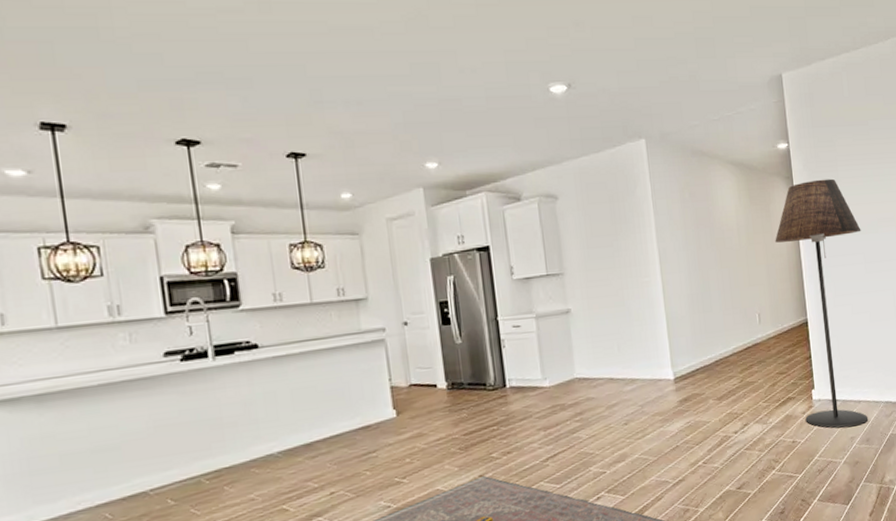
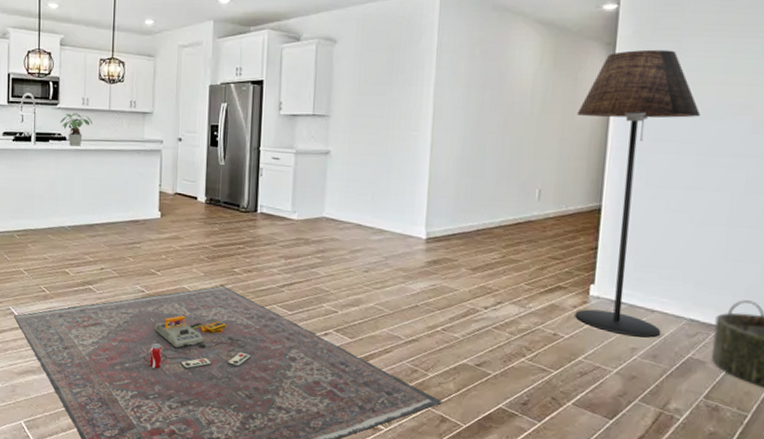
potted plant: none [246,312,292,354] -> present [60,113,93,147]

